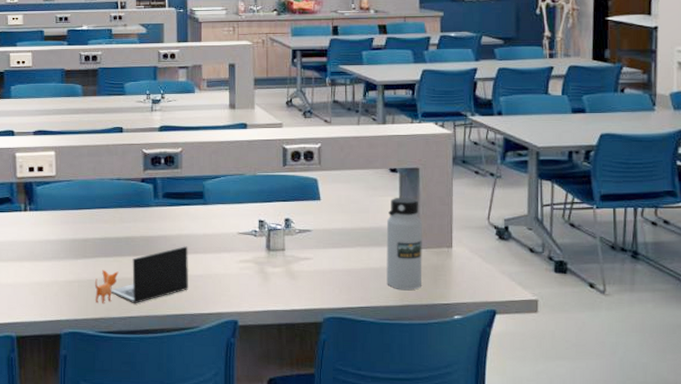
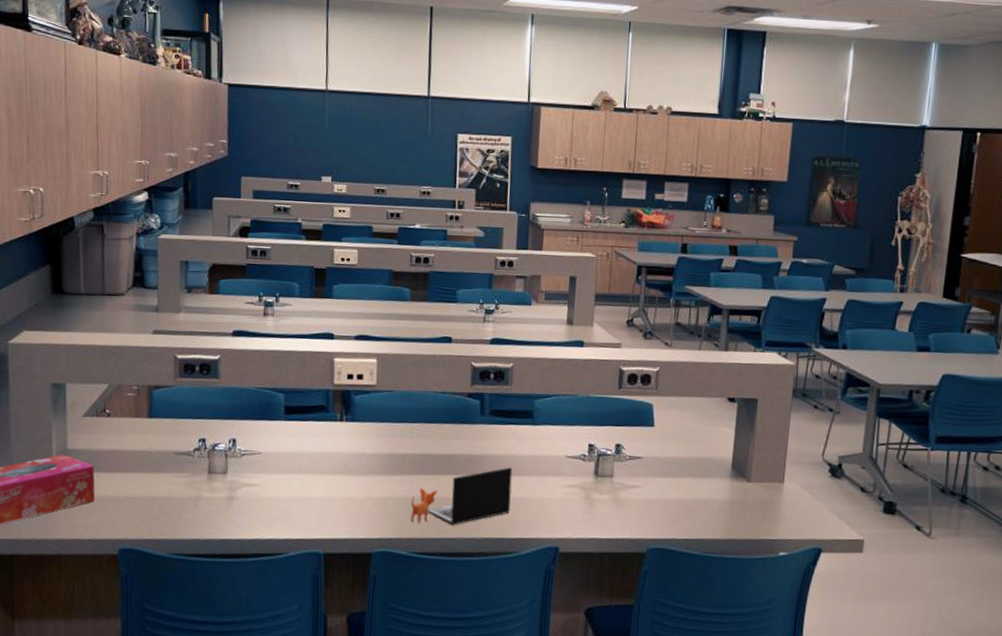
water bottle: present [386,197,422,290] -> none [715,427,756,524]

